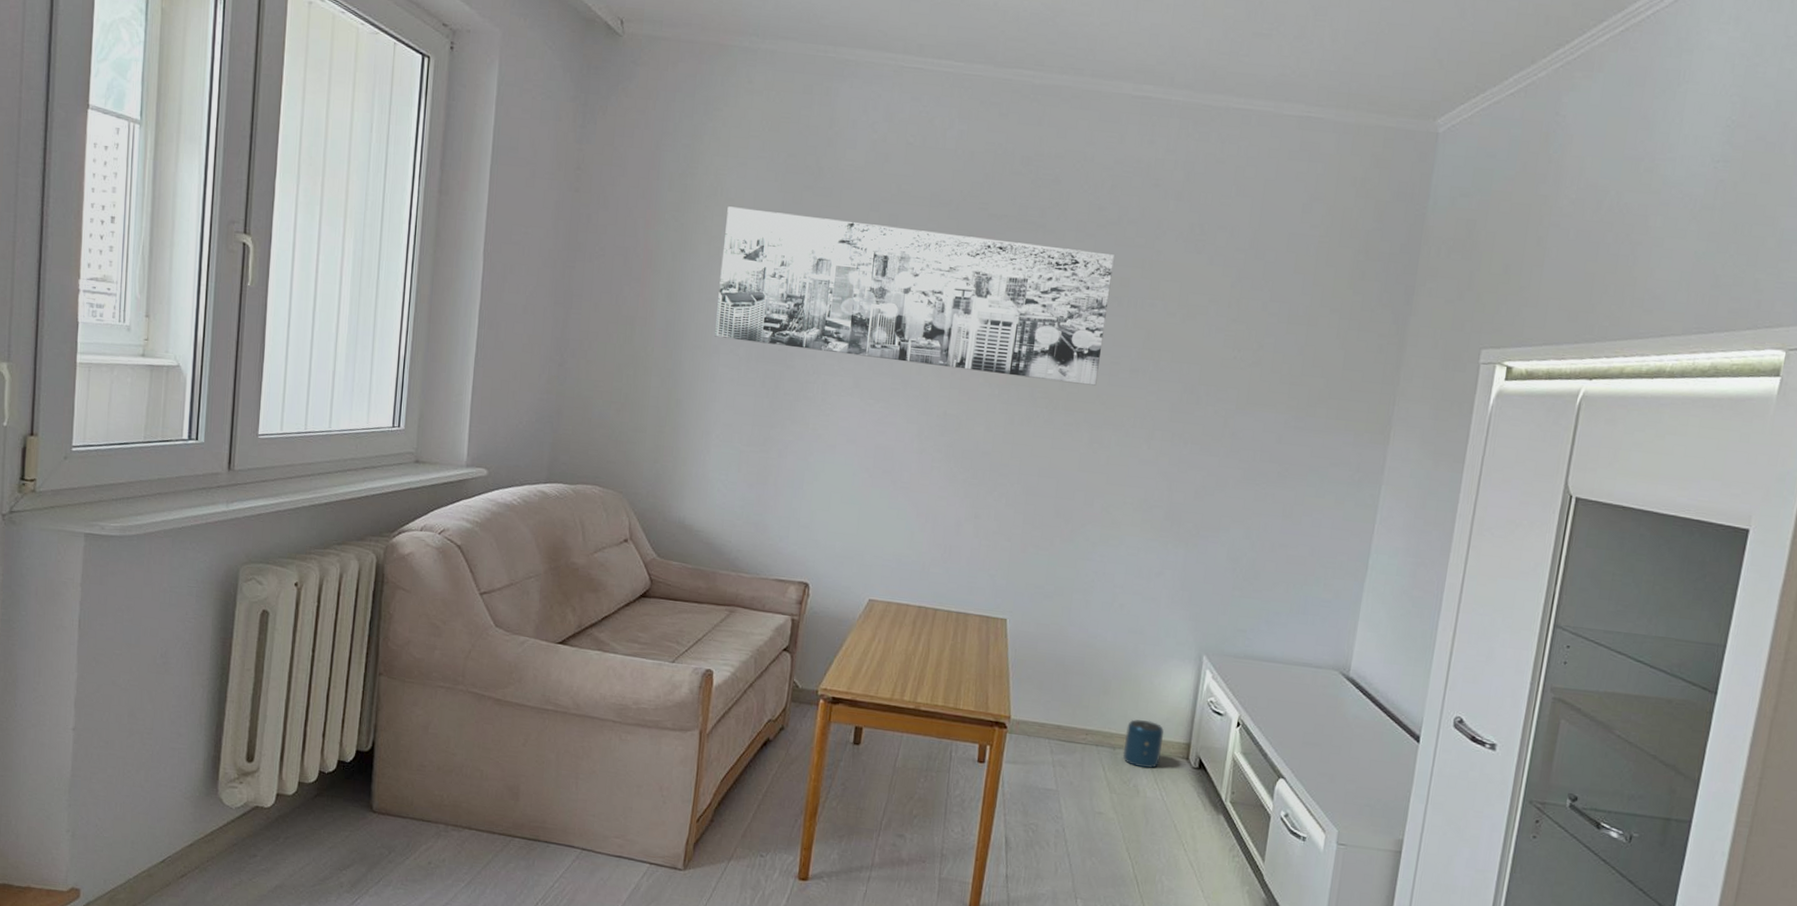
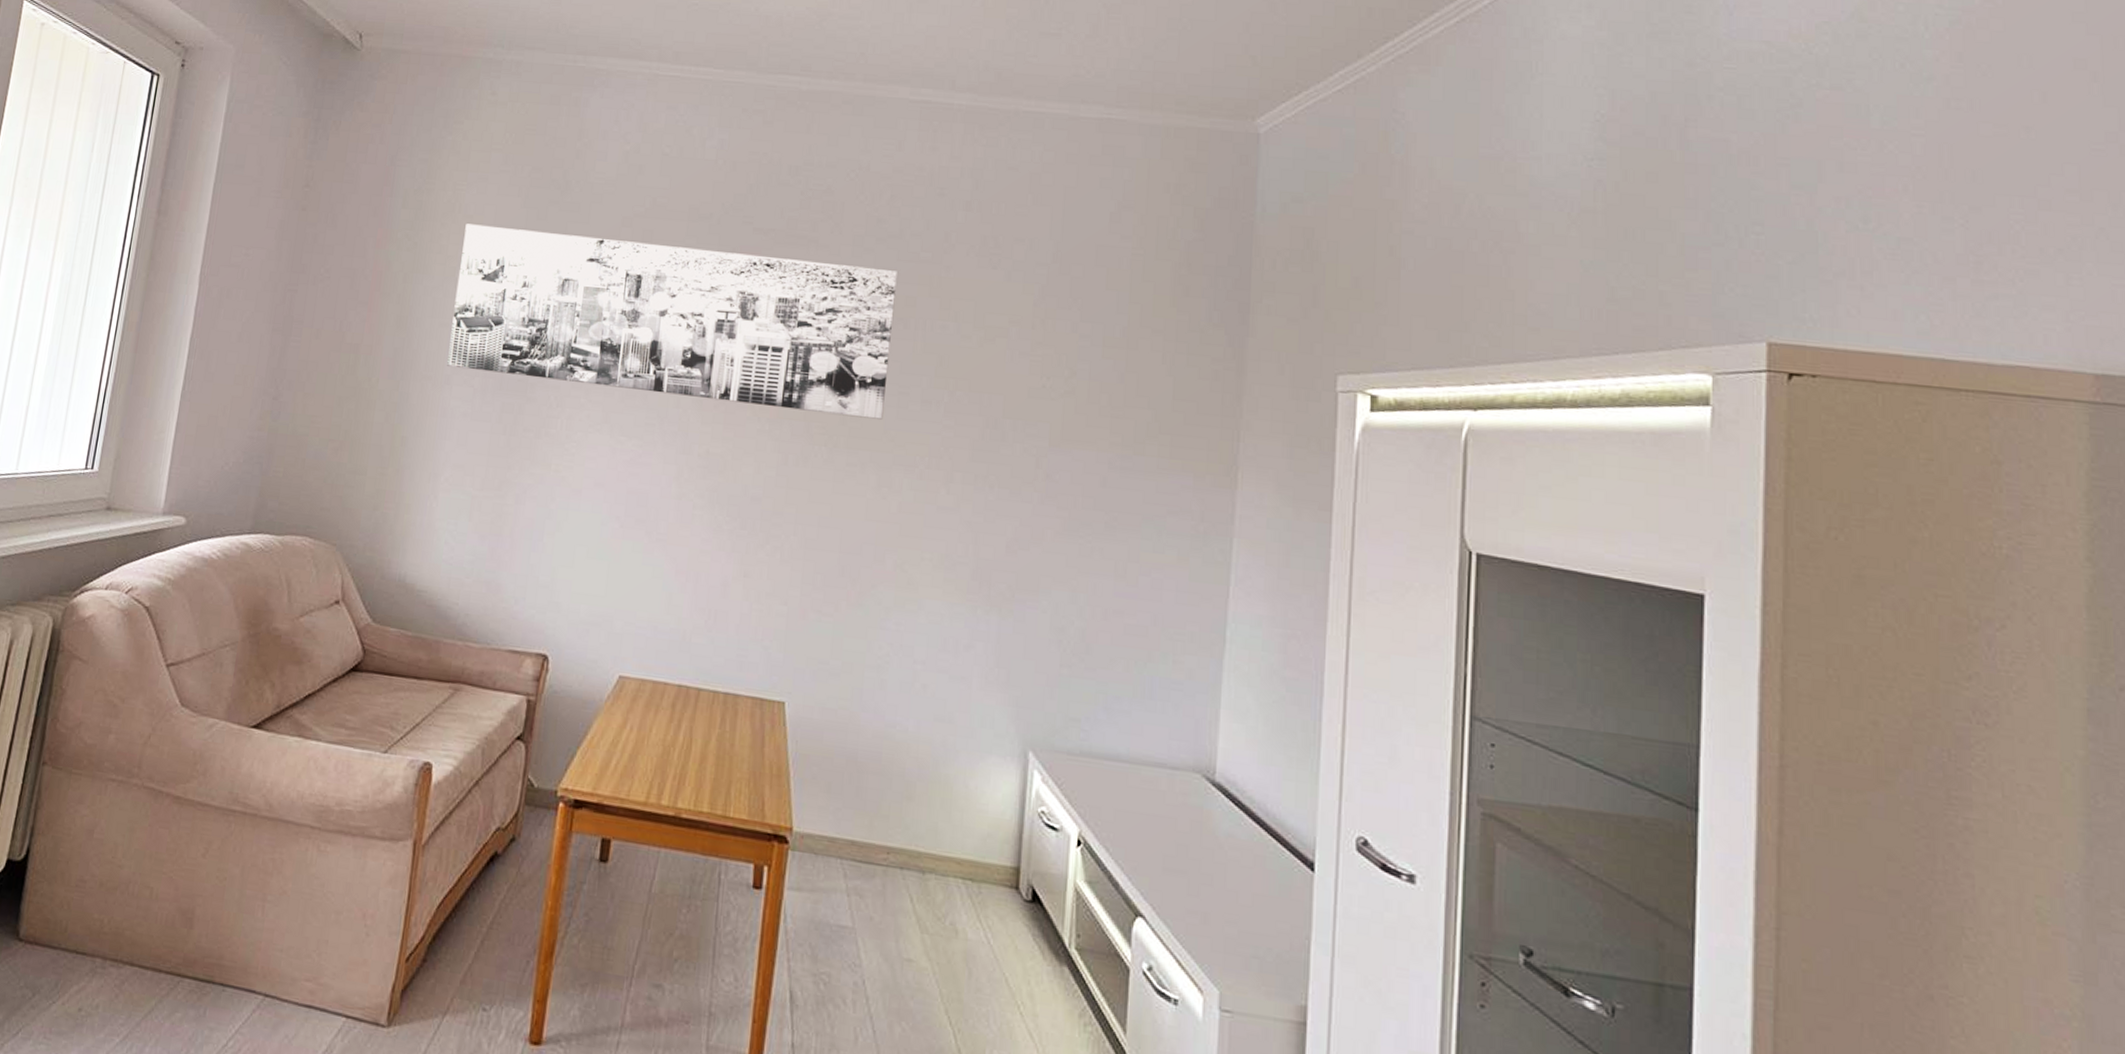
speaker: present [1123,719,1164,769] -> none [935,834,986,901]

